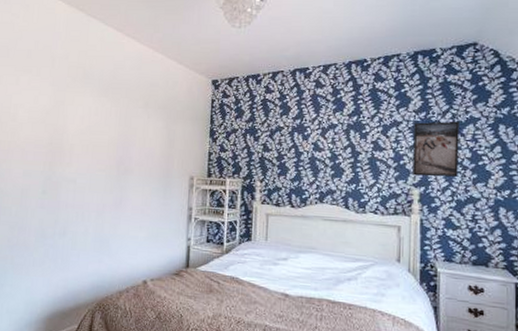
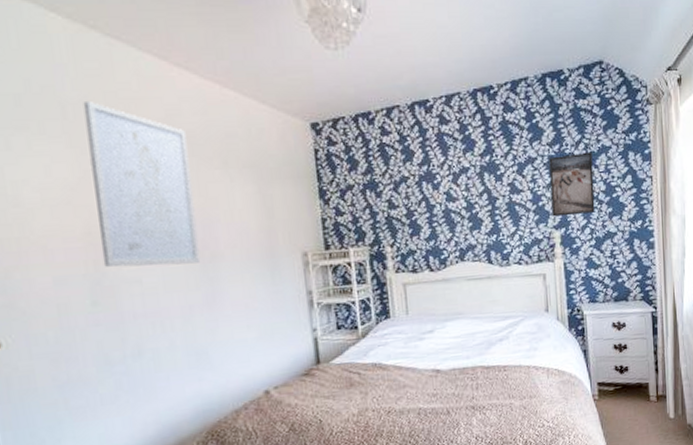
wall art: none [55,57,124,174] -> present [83,102,201,267]

